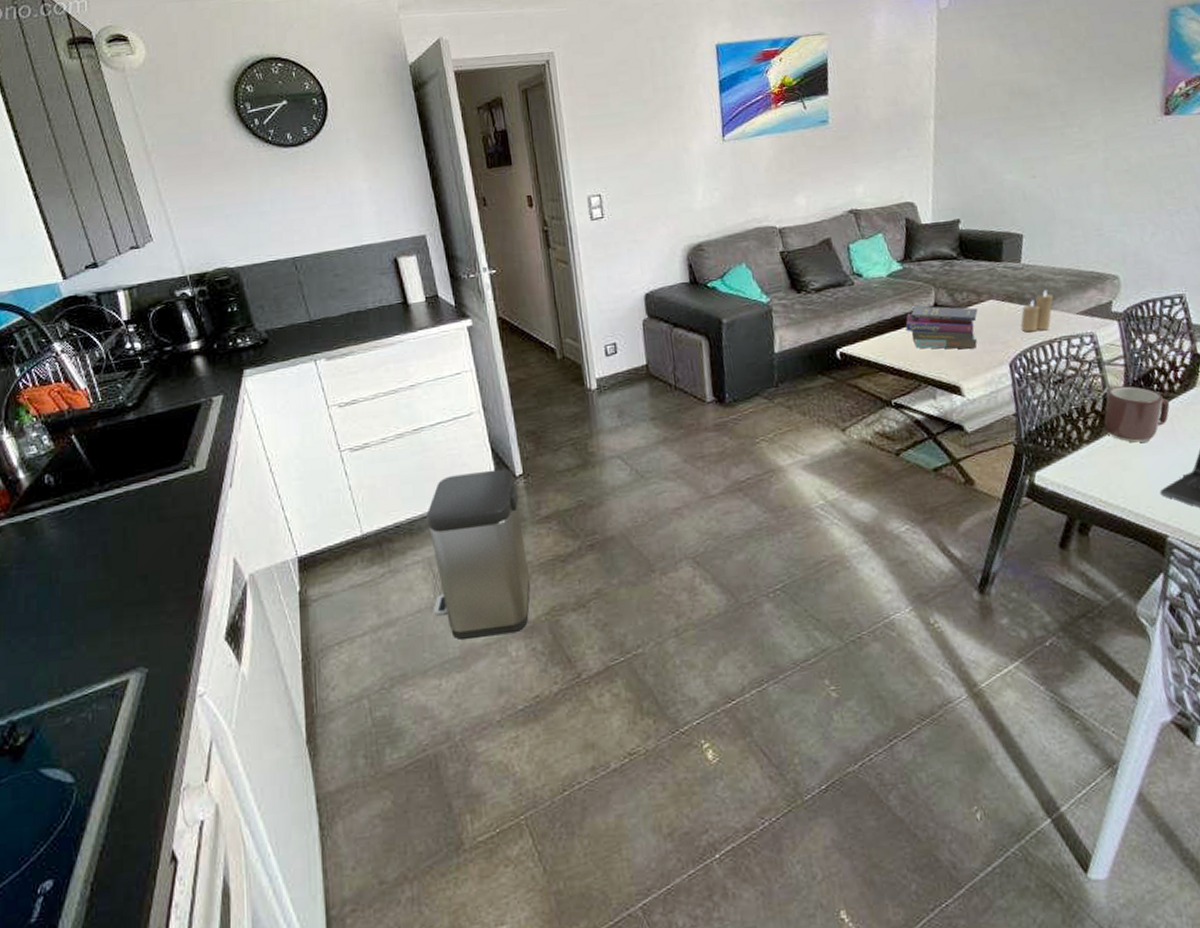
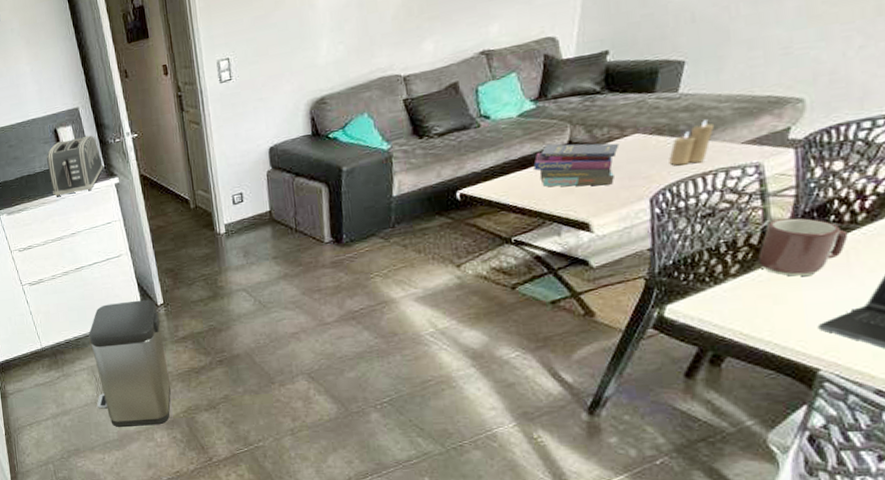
toaster: none [382,268,454,340] -> present [46,135,103,197]

